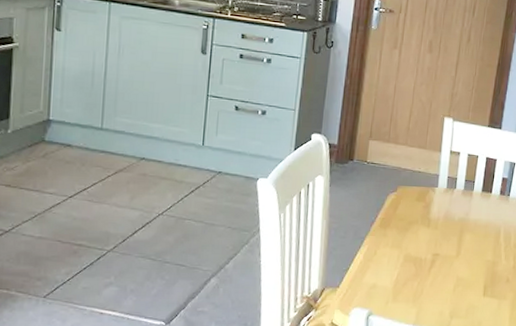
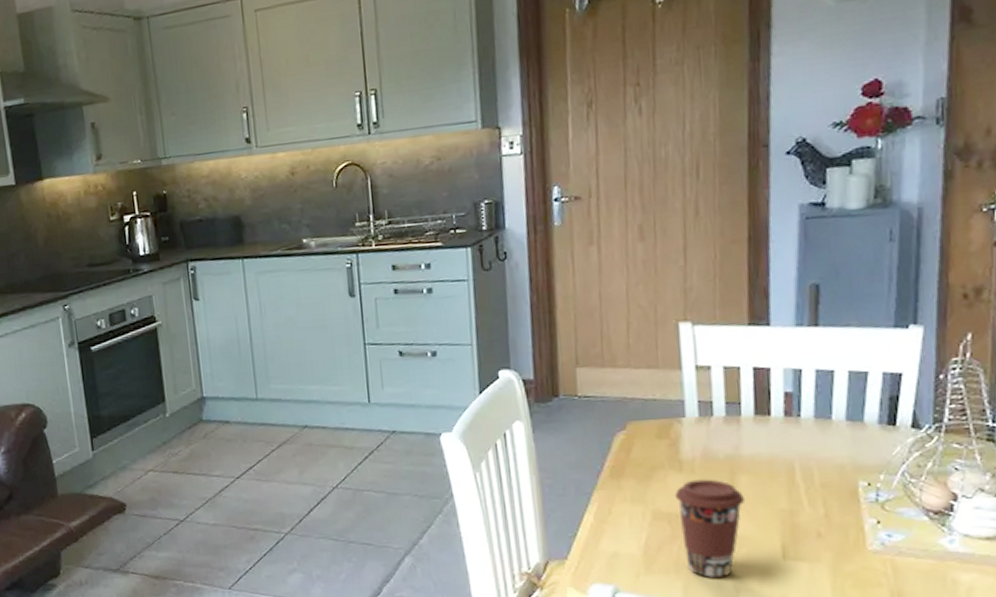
coffee cup: none [421,234,467,308] -> present [674,479,746,579]

